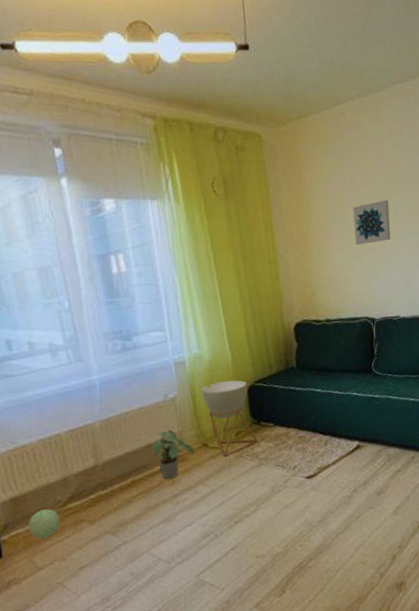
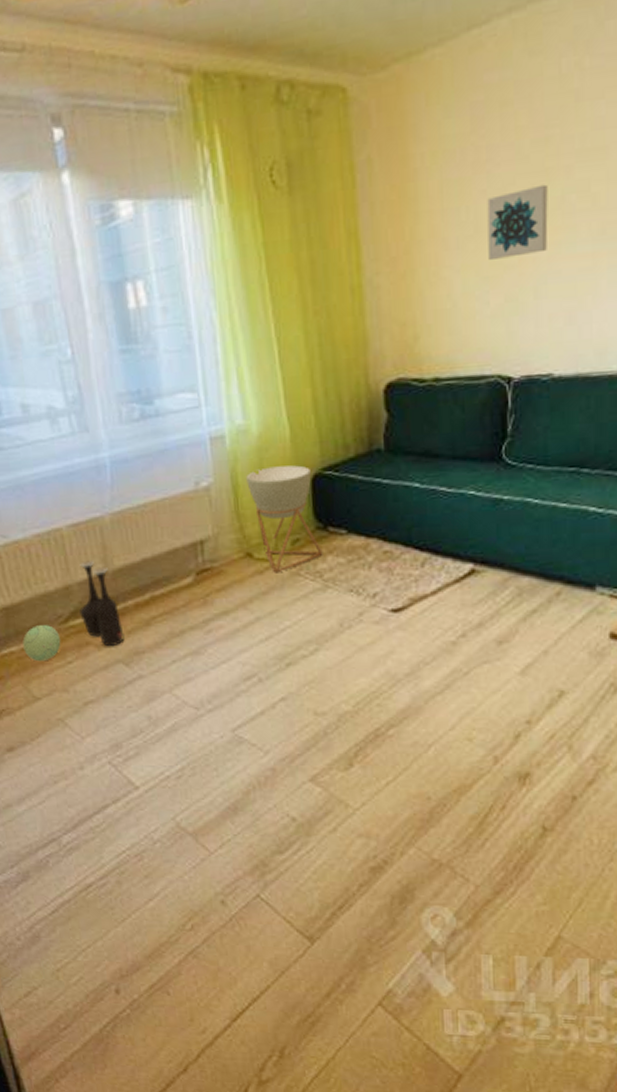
vase: none [75,457,112,522] -> present [79,561,125,647]
potted plant: present [151,429,195,479] -> none [177,530,235,598]

